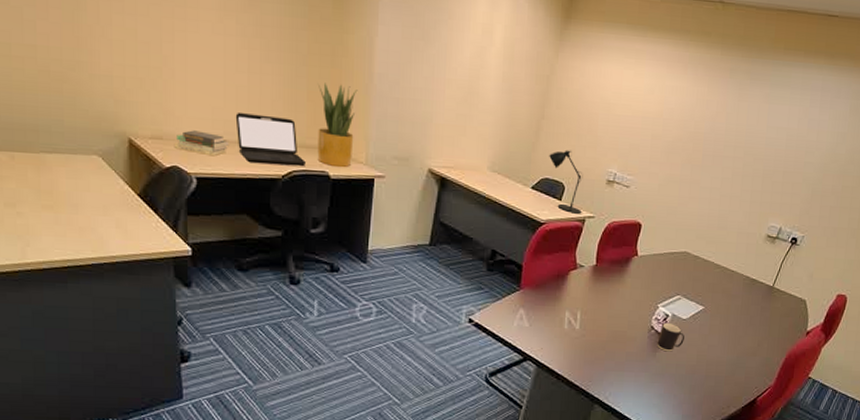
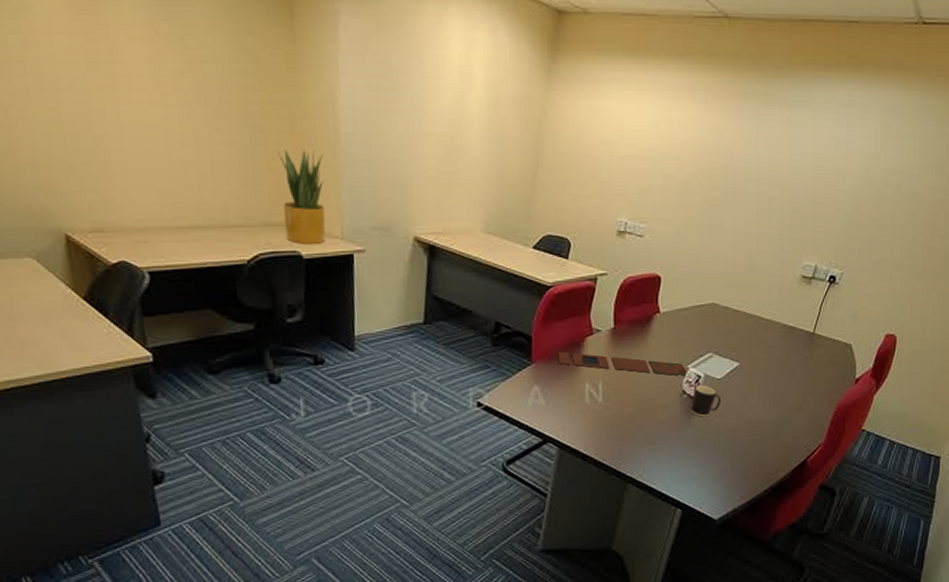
books: present [175,130,229,157] -> none [120,218,183,246]
laptop: present [235,113,306,167] -> none [186,193,273,250]
papers: none [543,281,658,314] -> present [557,351,689,377]
desk lamp: present [549,150,583,215] -> none [549,201,593,274]

